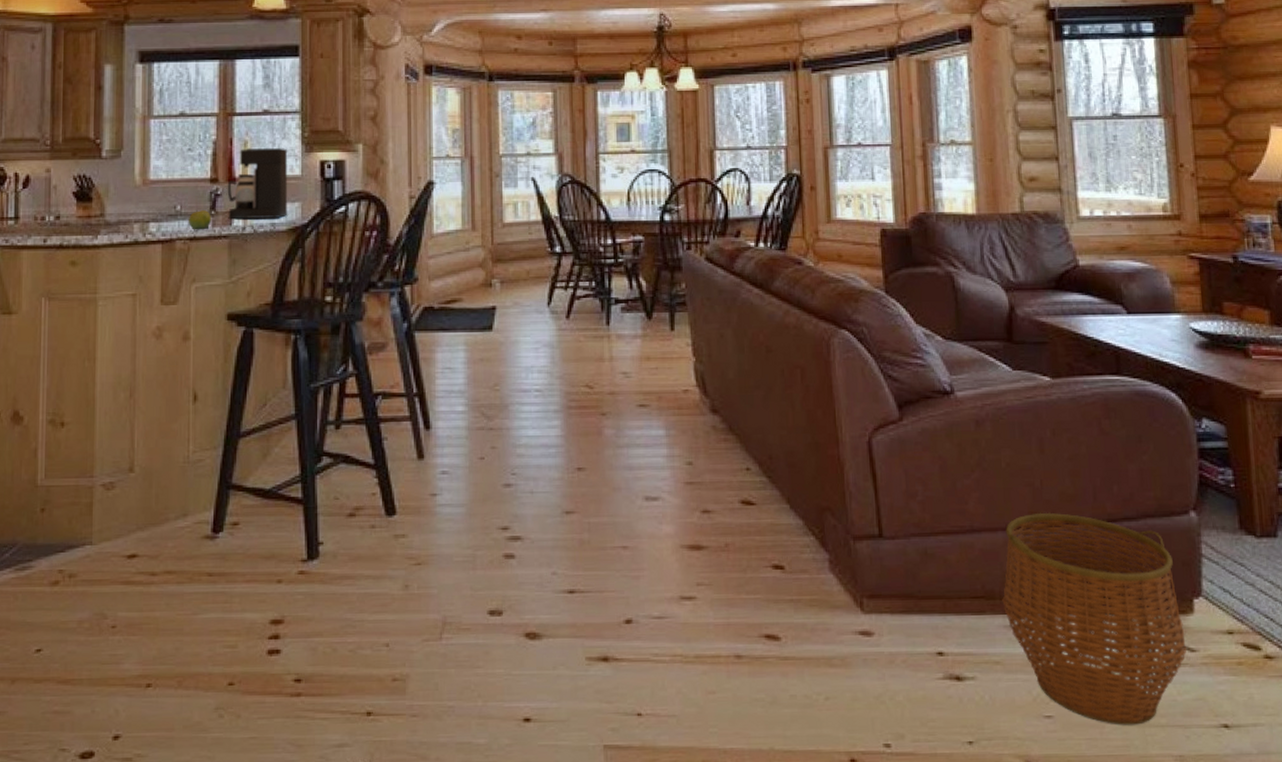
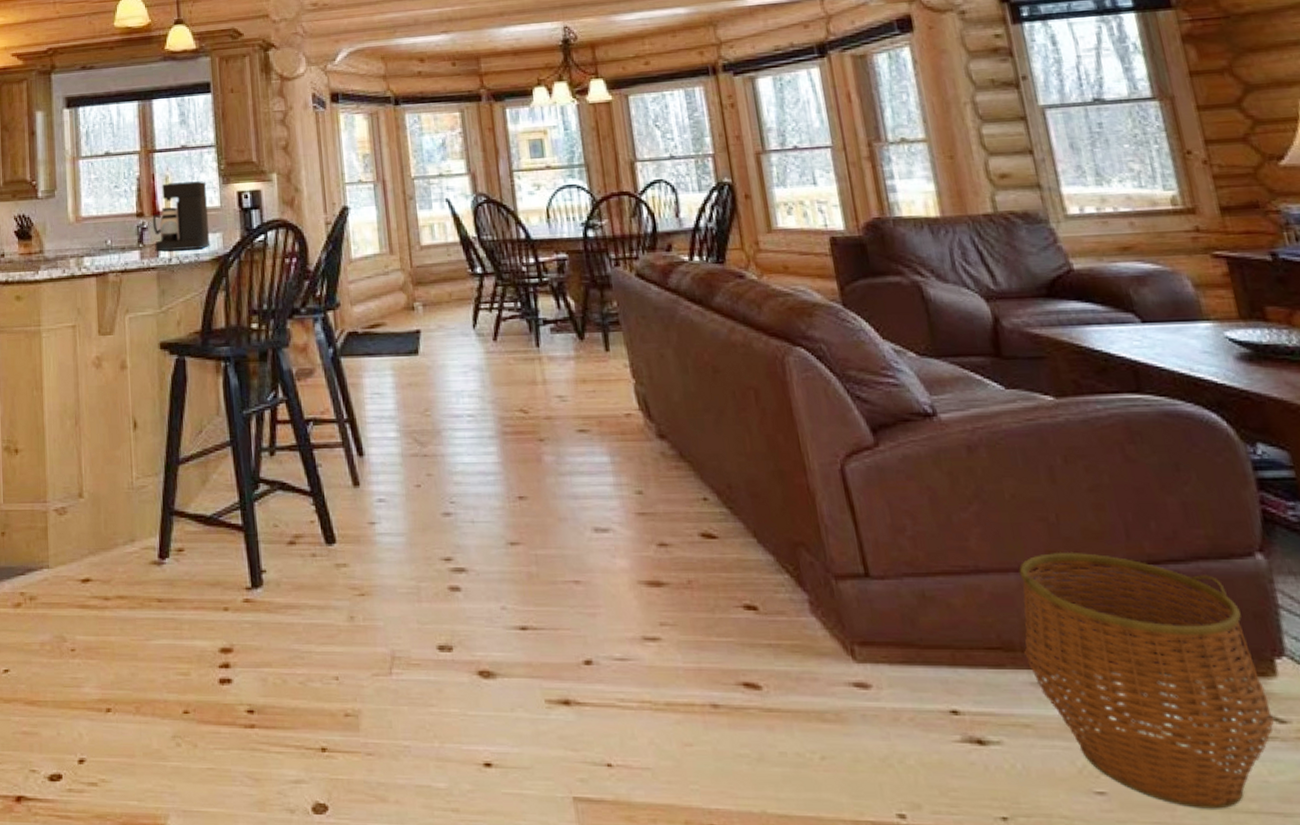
fruit: present [189,209,212,230] -> none [119,243,140,263]

